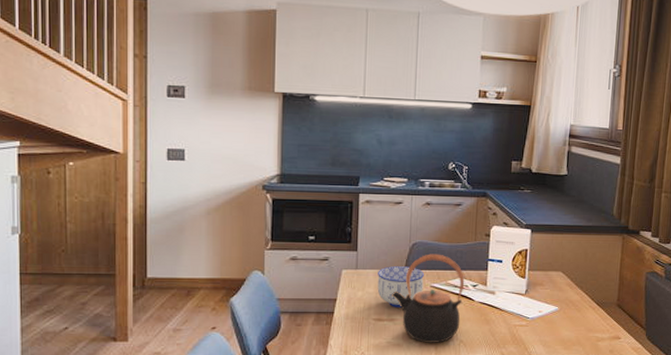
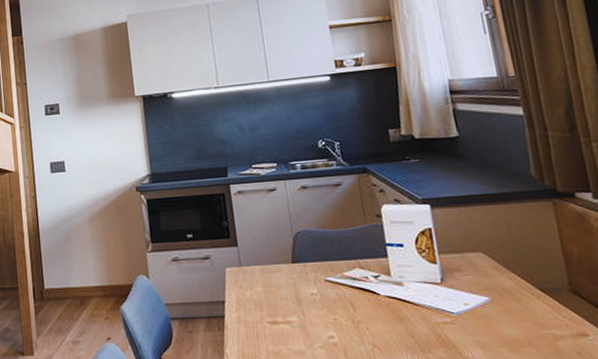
bowl: present [377,266,424,307] -> none [263,259,317,308]
teapot: present [391,254,465,343] -> none [282,242,369,349]

